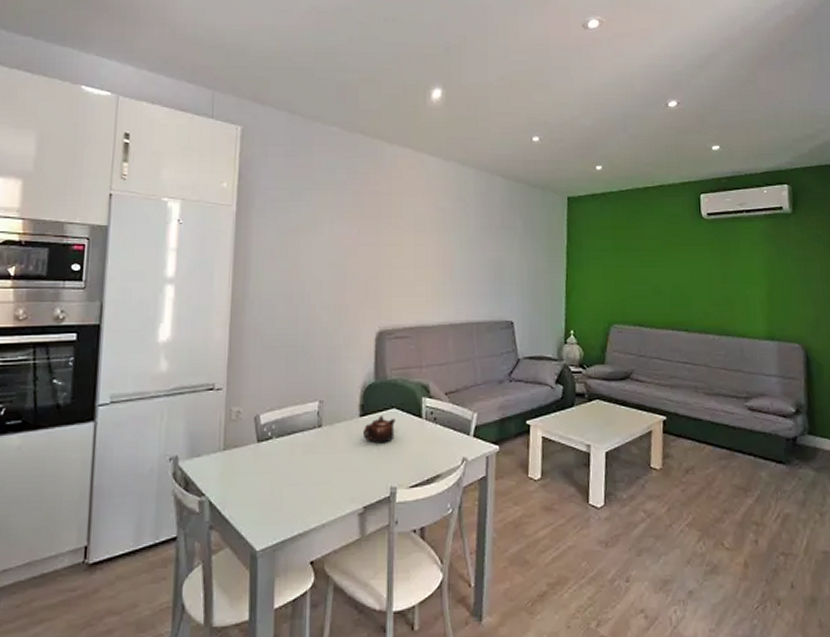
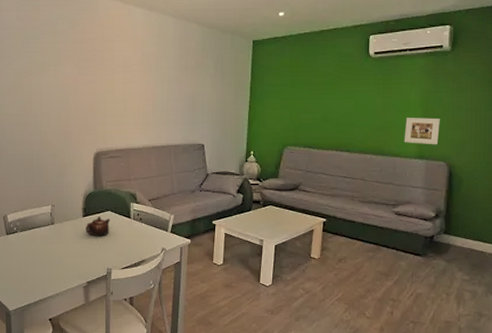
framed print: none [749,290,790,323] -> present [404,118,440,145]

